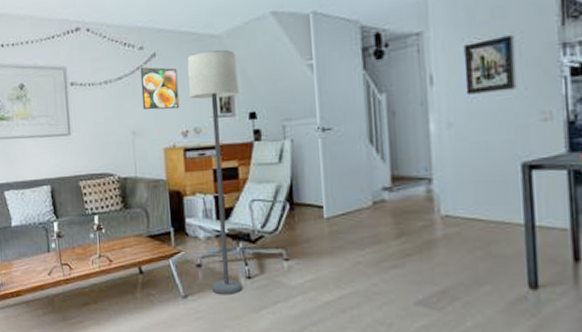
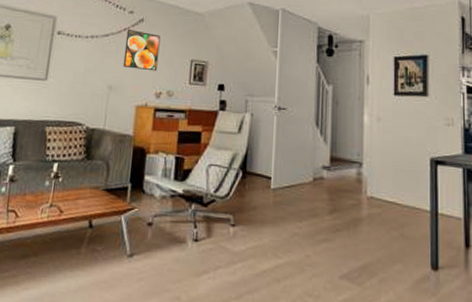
lamp: present [187,50,242,296] -> none [159,24,215,257]

